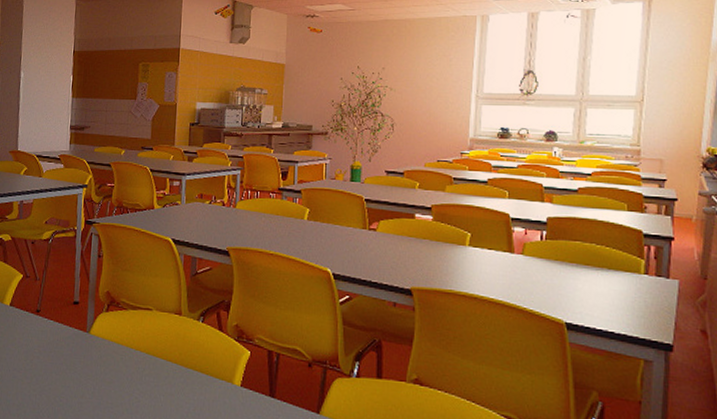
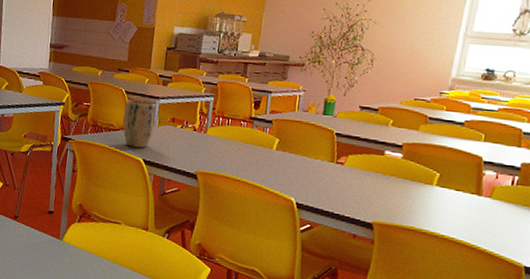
plant pot: none [149,177,183,228] -> present [123,99,156,149]

